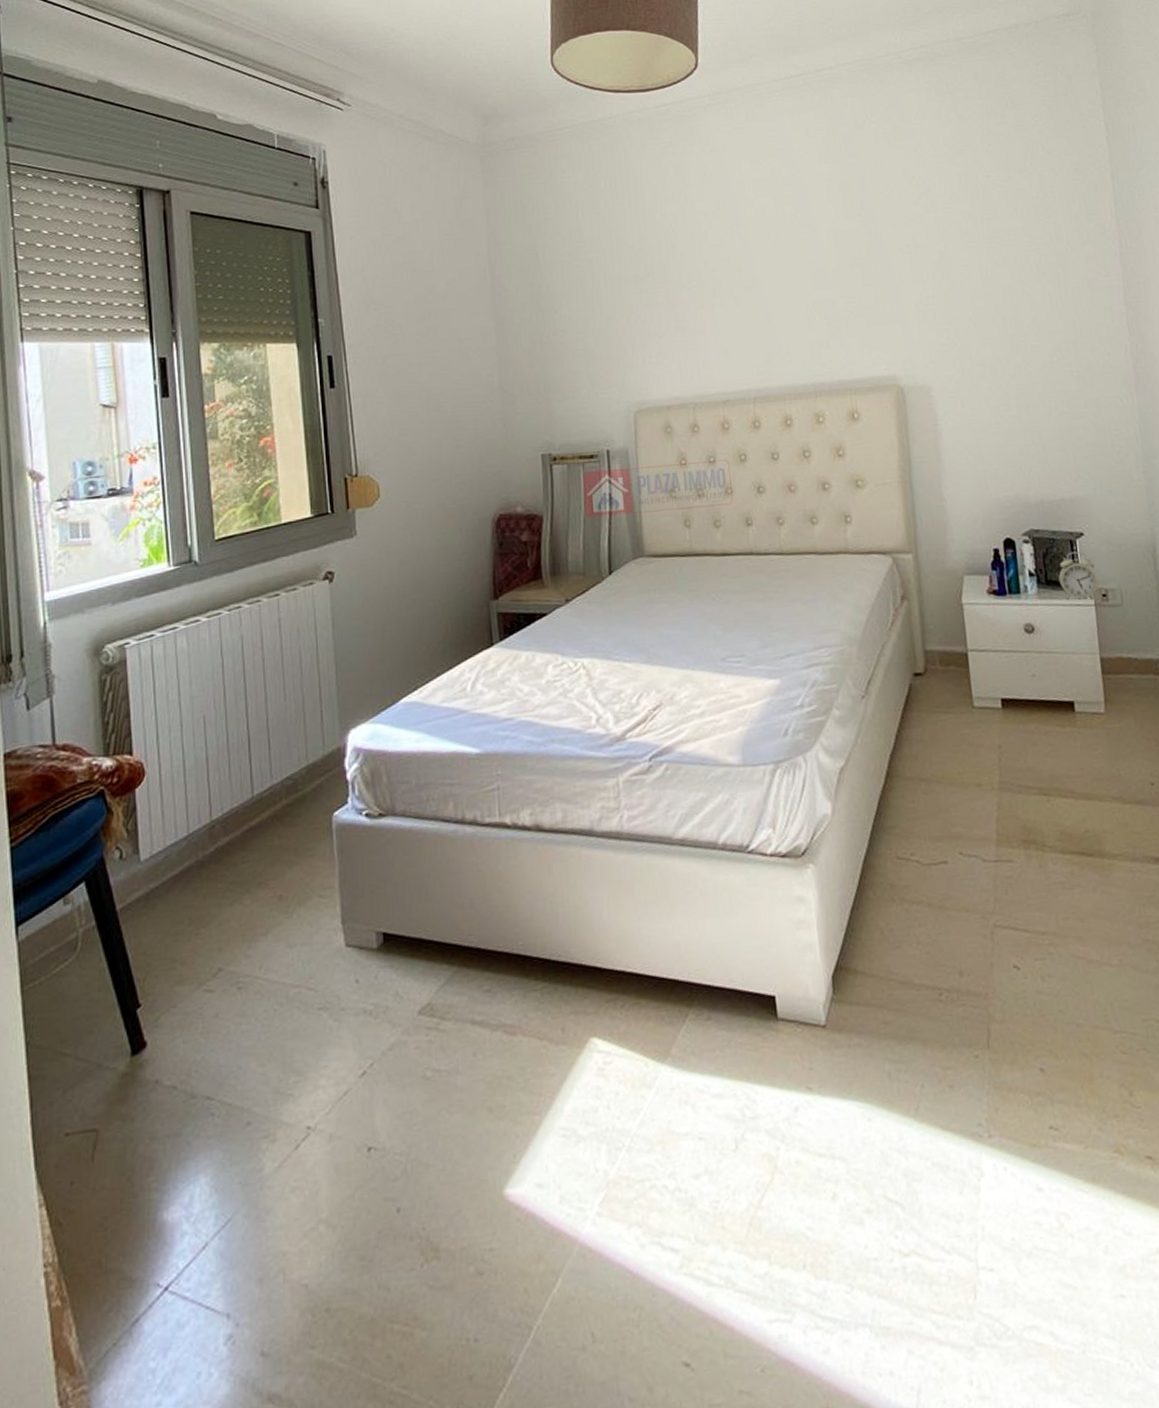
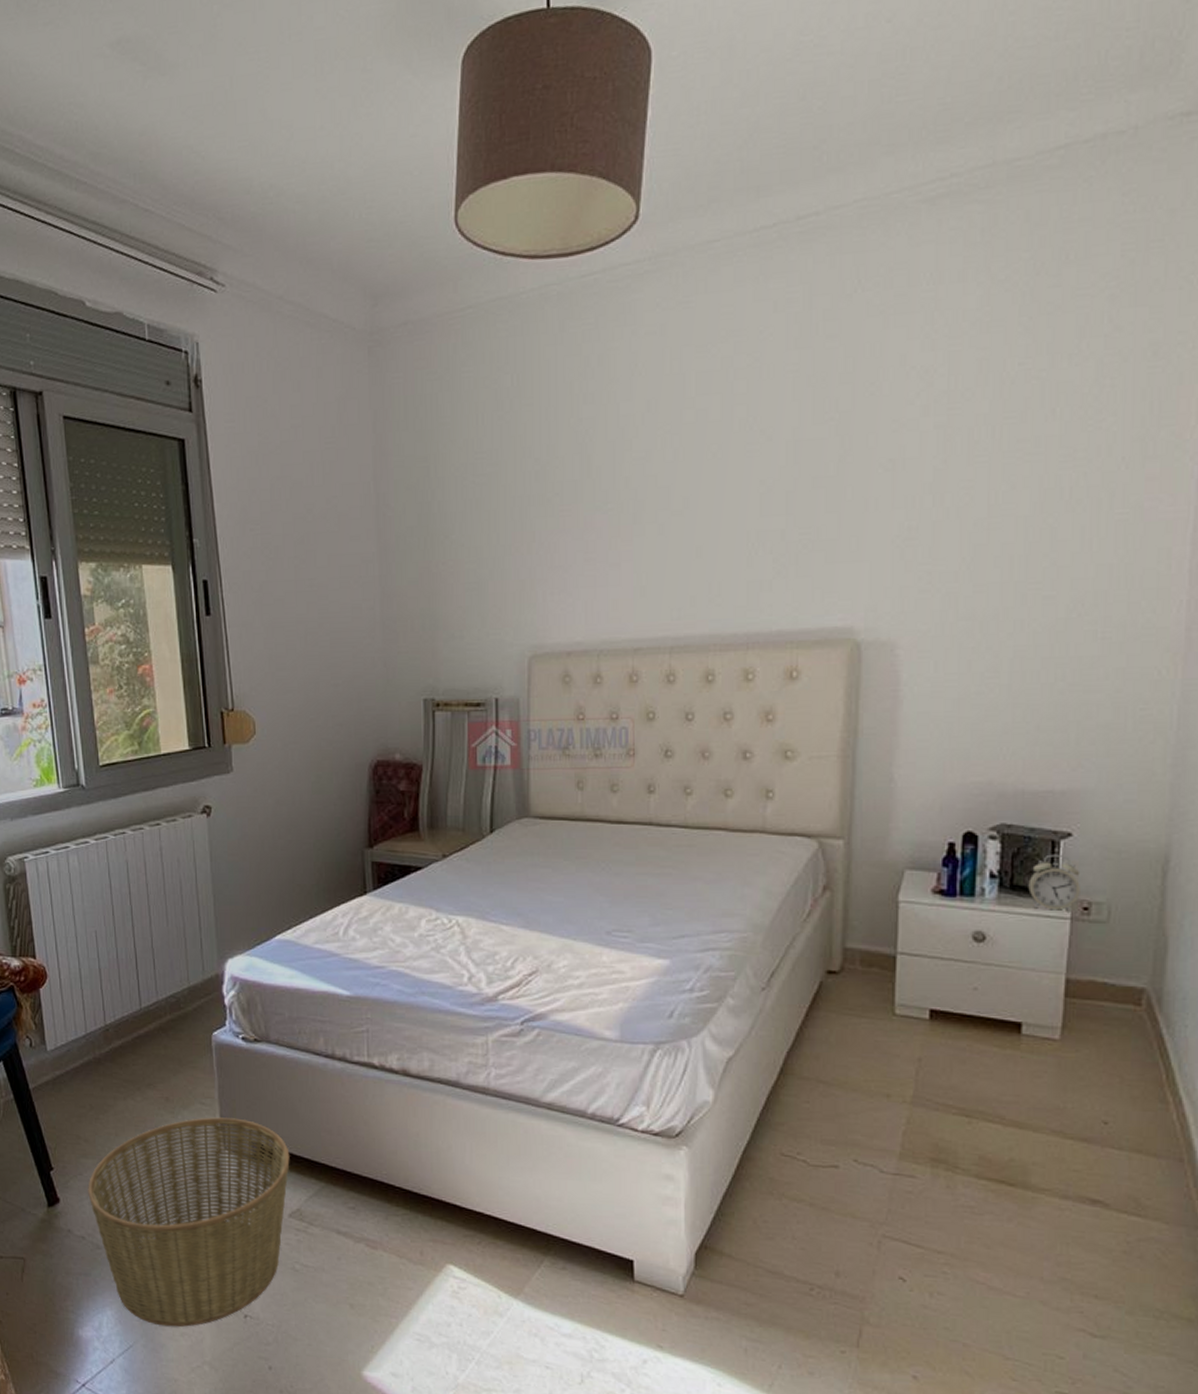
basket: none [182,907,419,1184] -> present [88,1117,290,1327]

